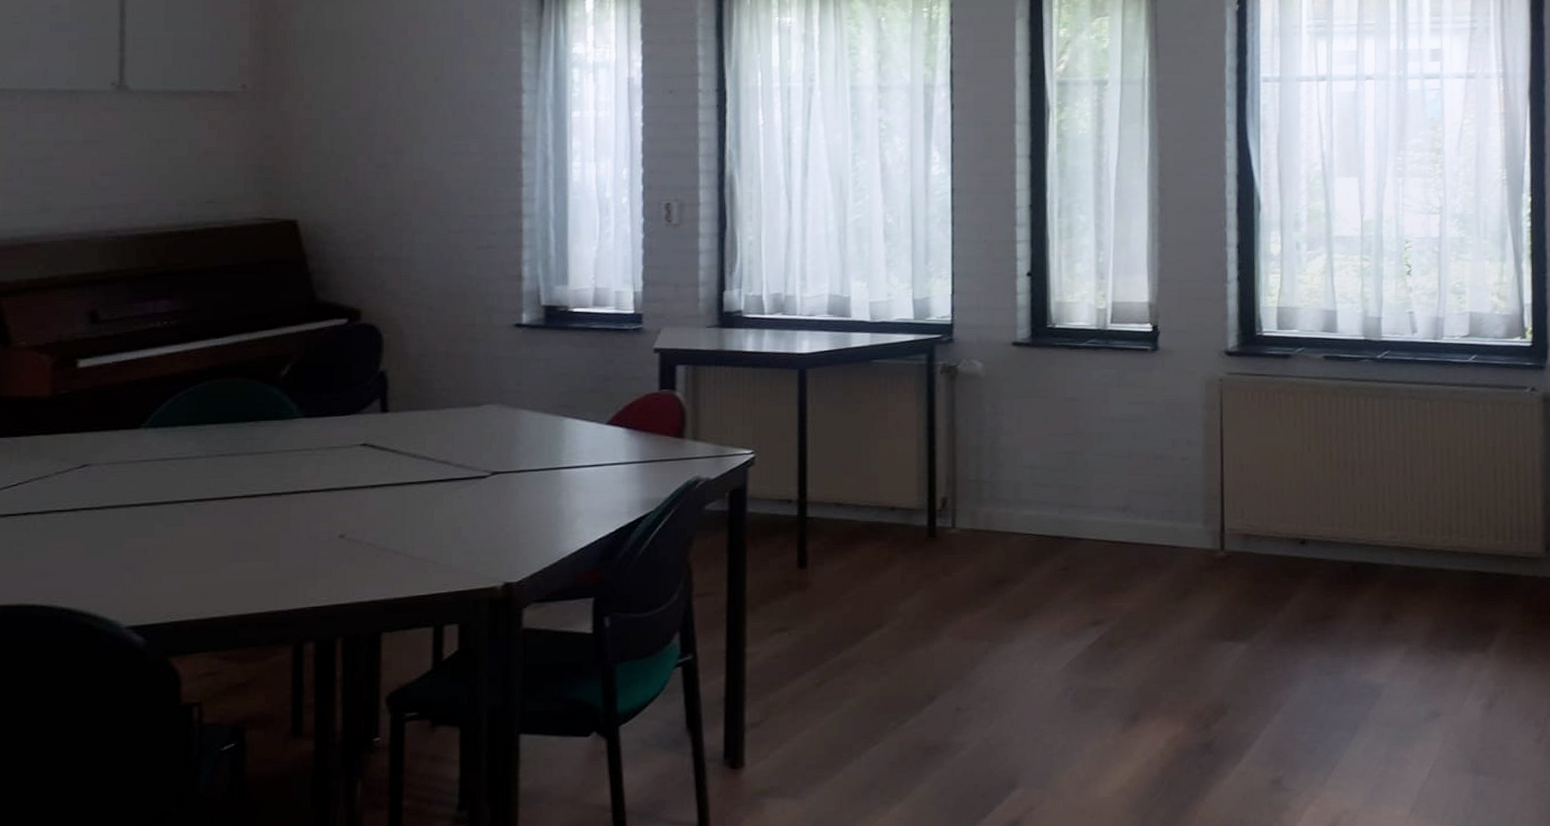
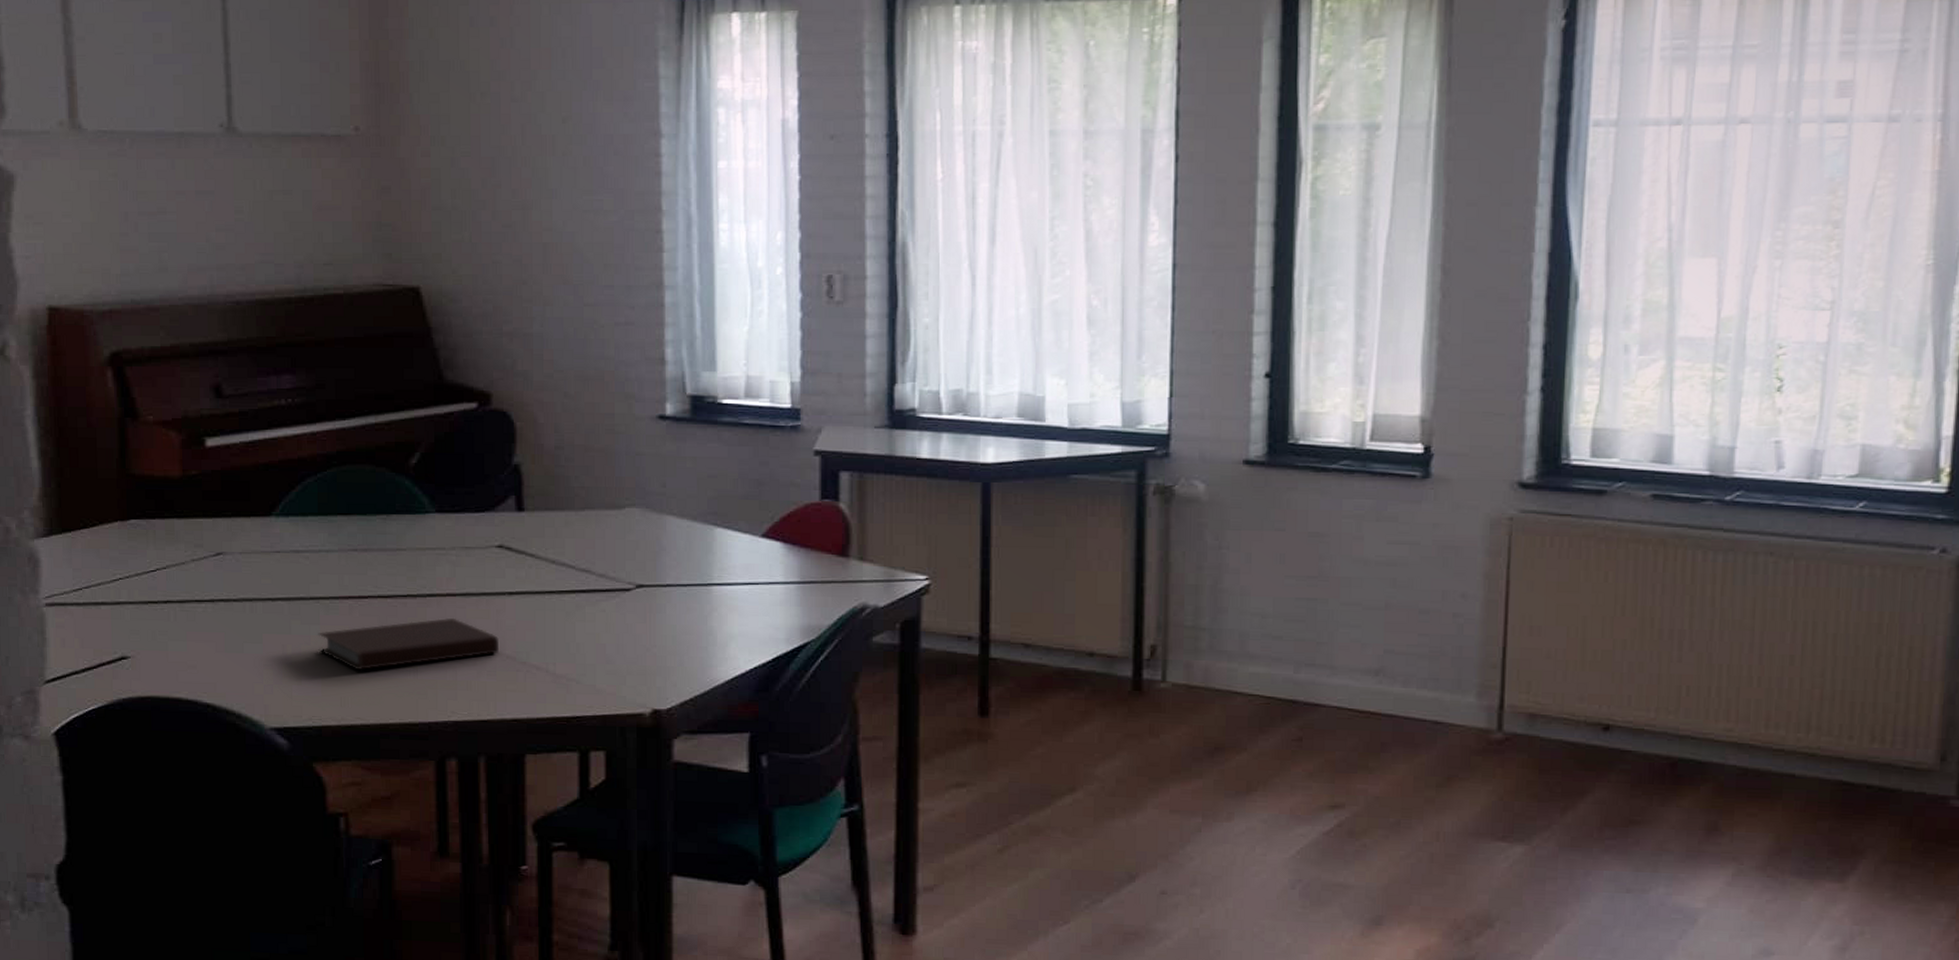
notebook: none [180,511,360,566] -> present [318,617,499,671]

